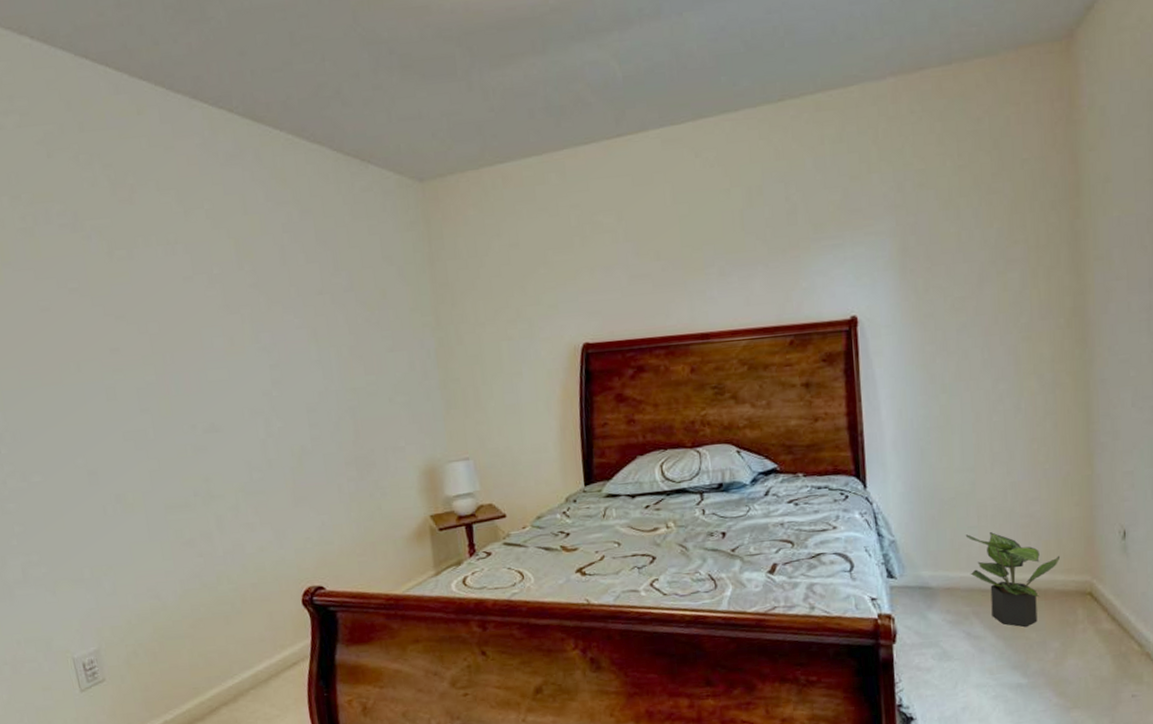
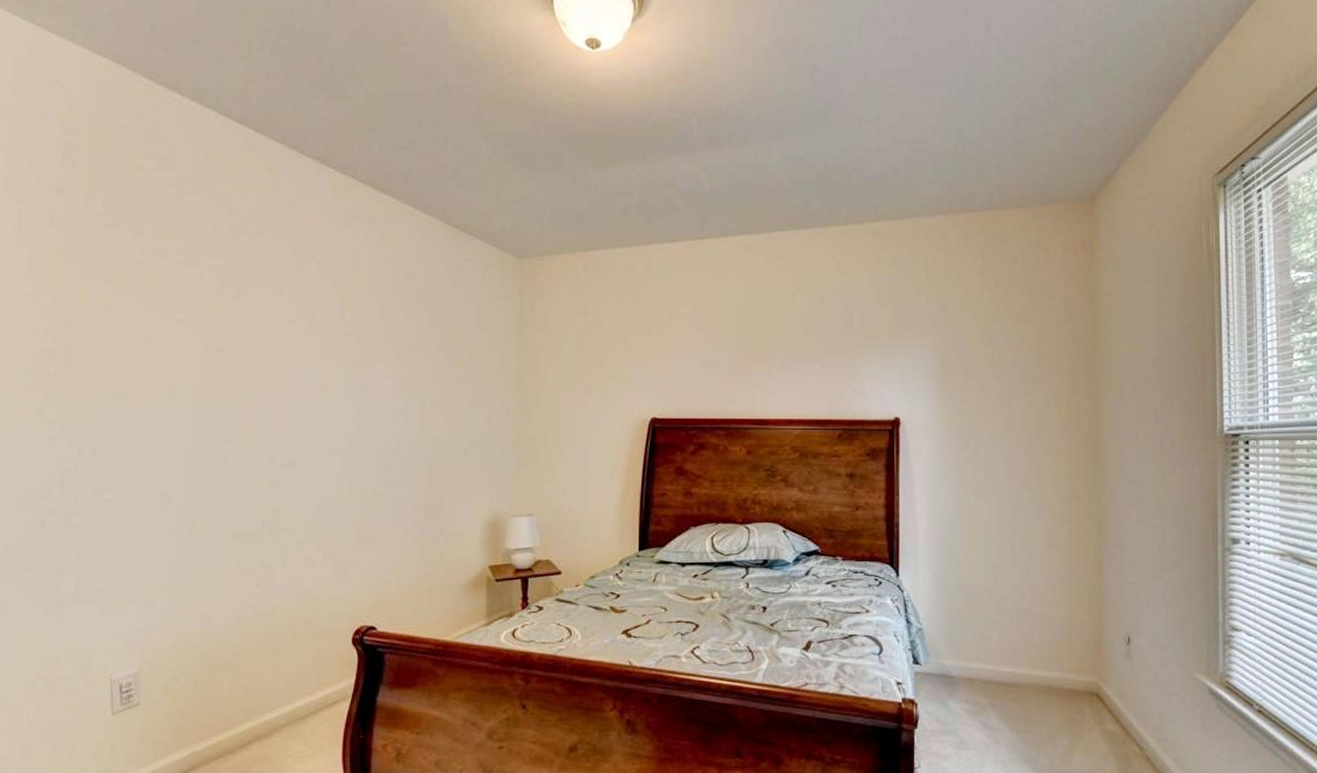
potted plant: present [965,532,1060,628] -> none [986,628,1070,723]

